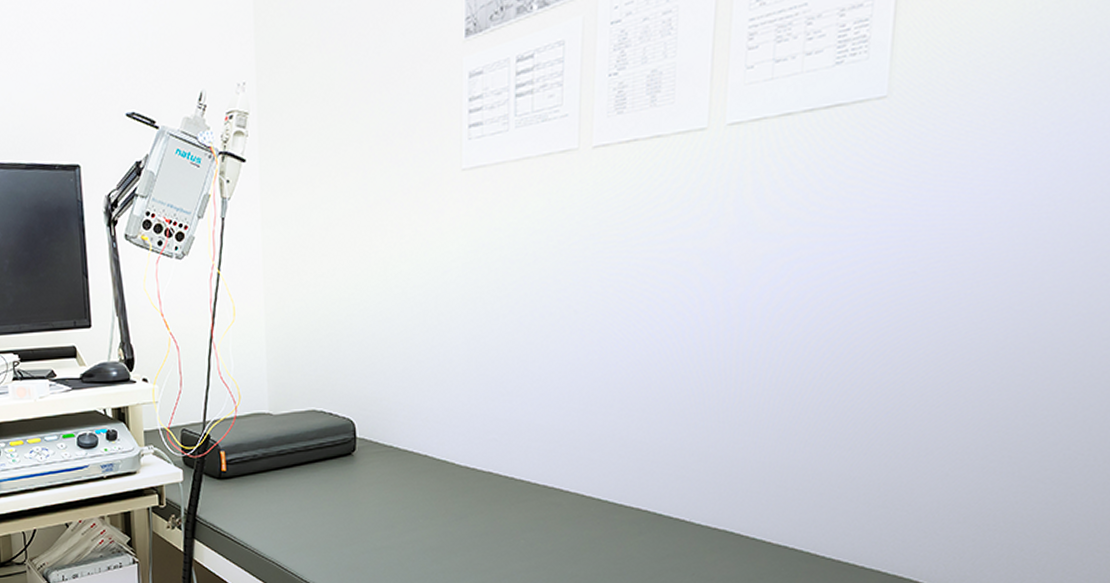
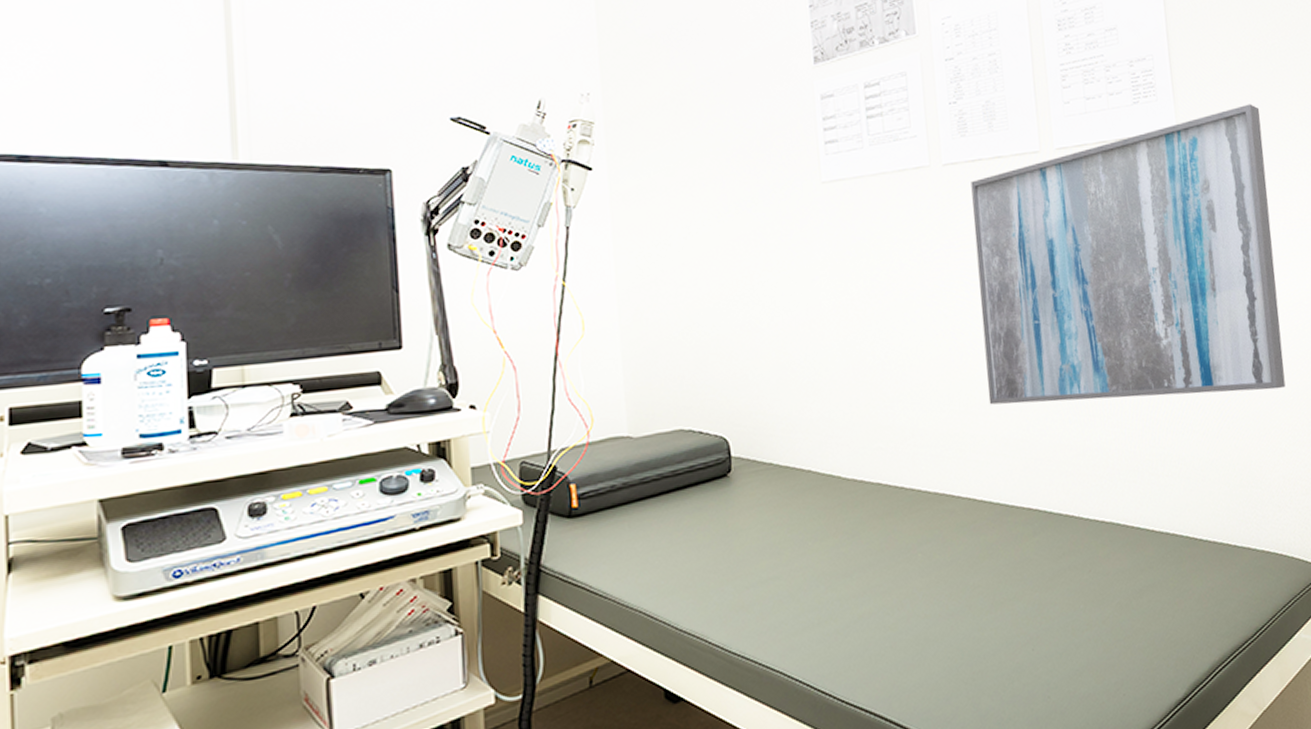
wall art: none [610,56,1010,407] -> present [971,104,1286,405]

